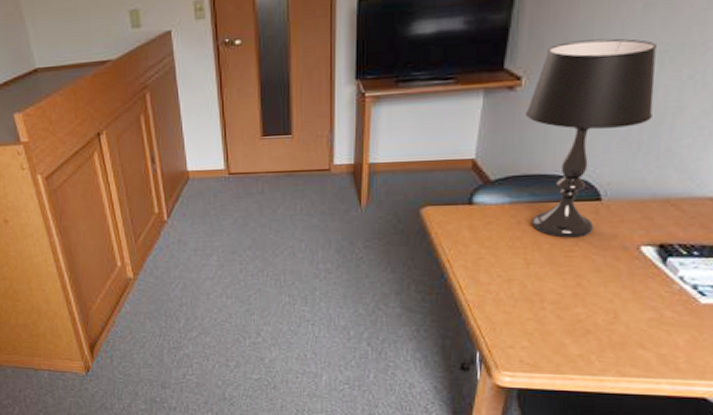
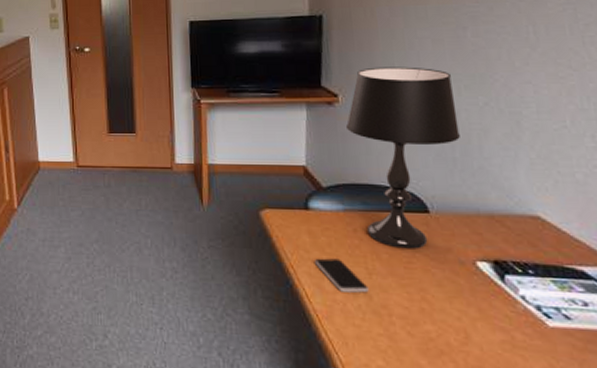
smartphone: none [473,251,524,282] -> present [315,258,369,293]

